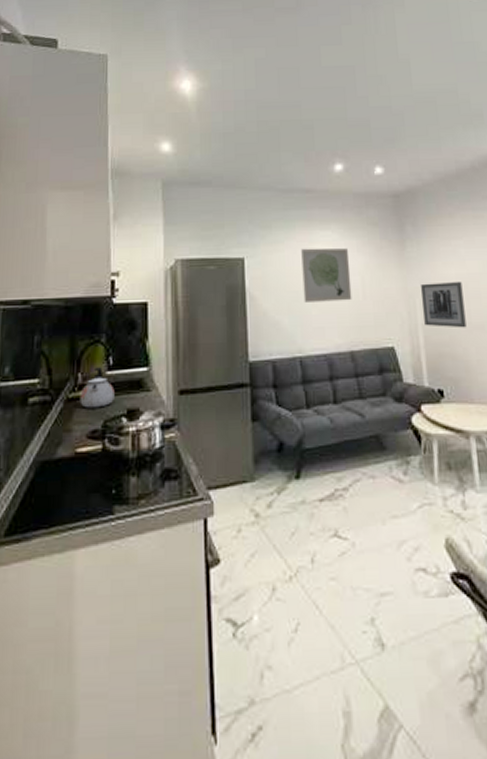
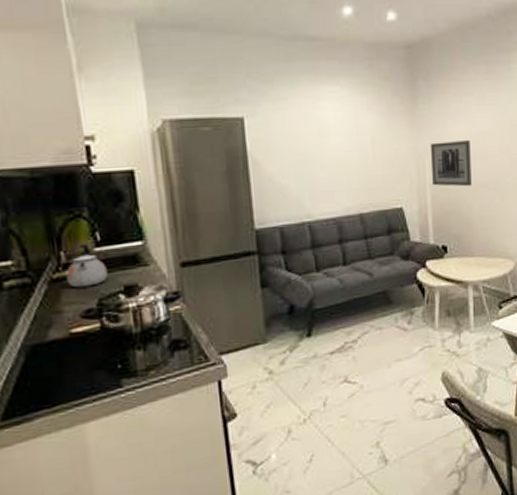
wall art: present [301,248,352,302] -> none [307,105,362,165]

